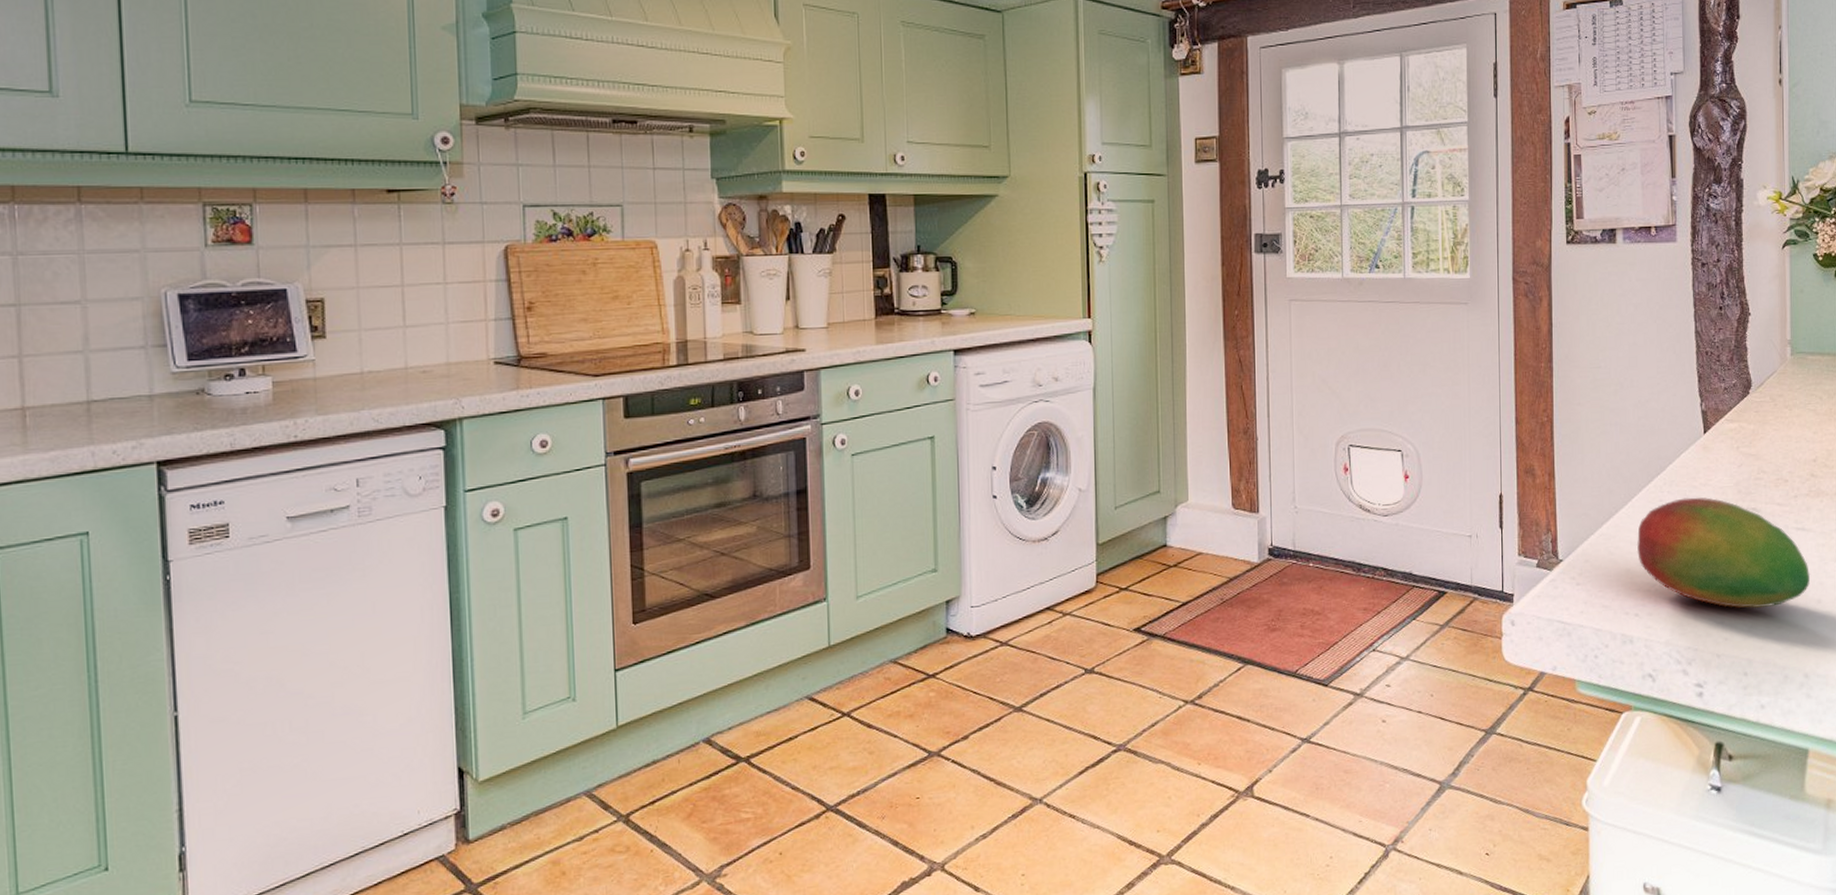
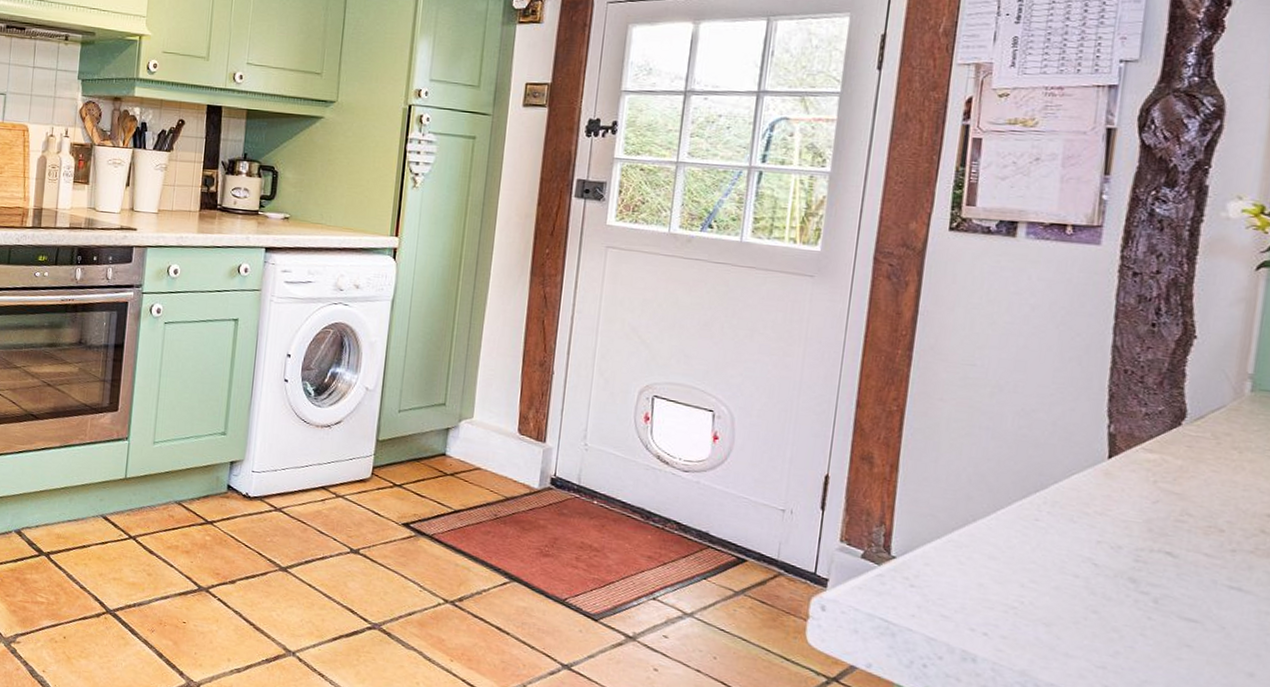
fruit: present [1636,497,1811,609] -> none [996,522,1243,667]

